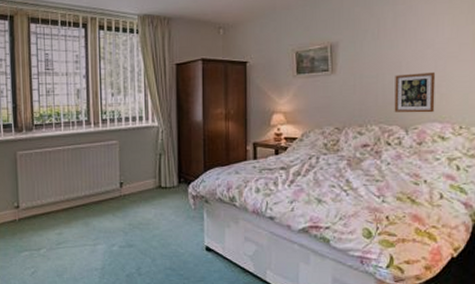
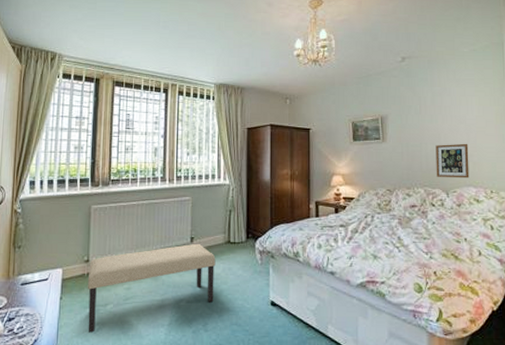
bench: none [19,188,147,275] -> present [87,243,216,333]

